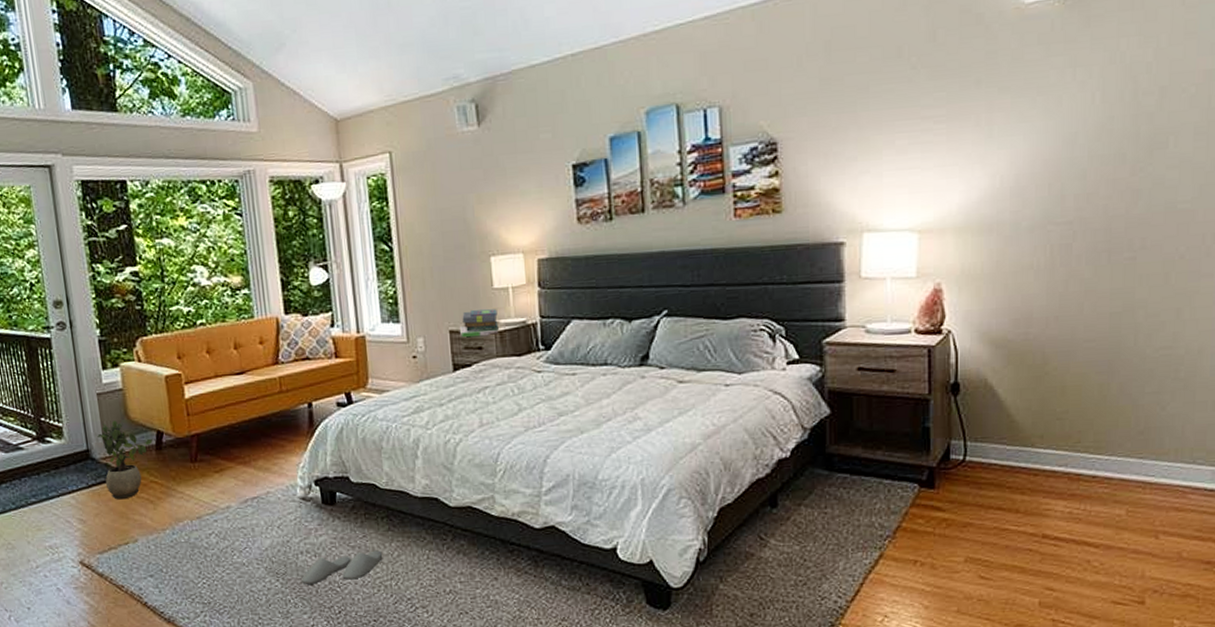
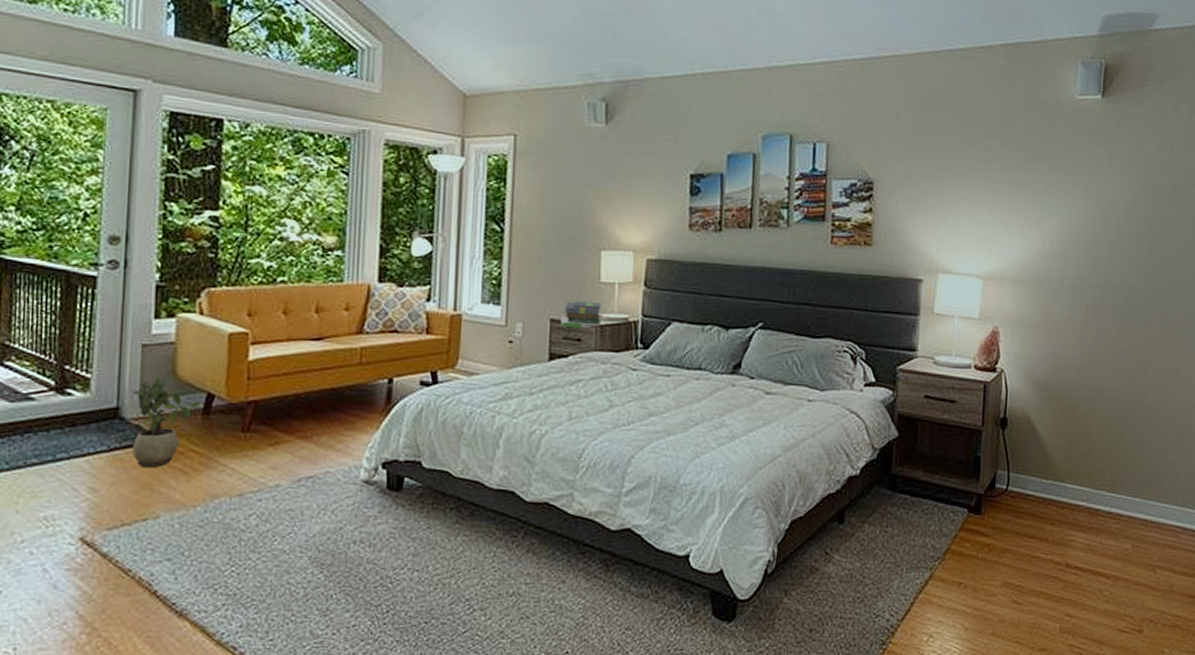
slippers: present [300,550,383,584] -> none [348,544,446,578]

